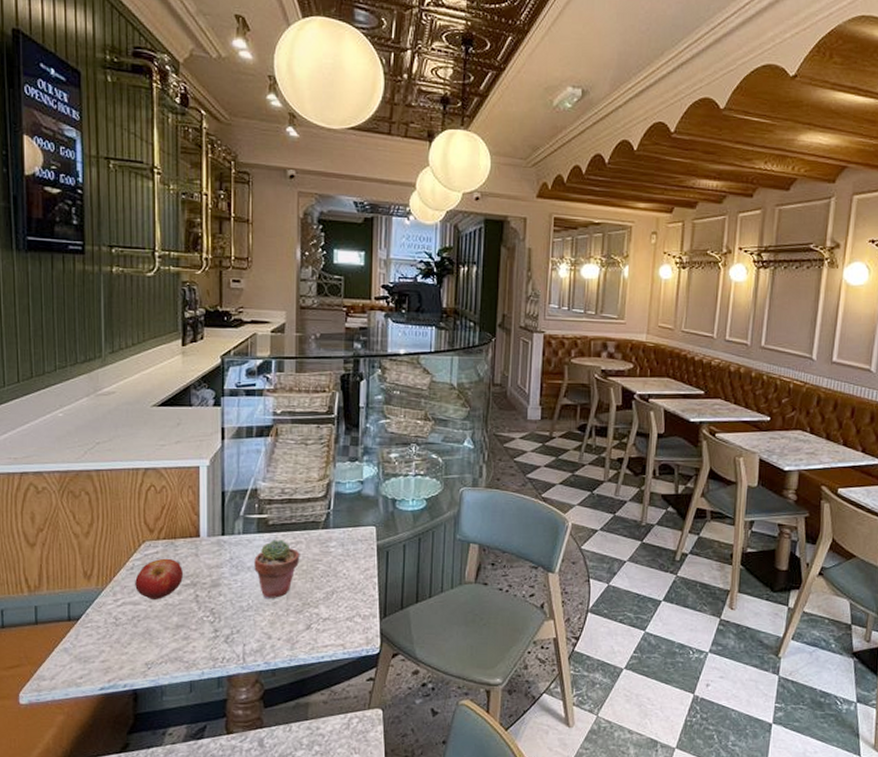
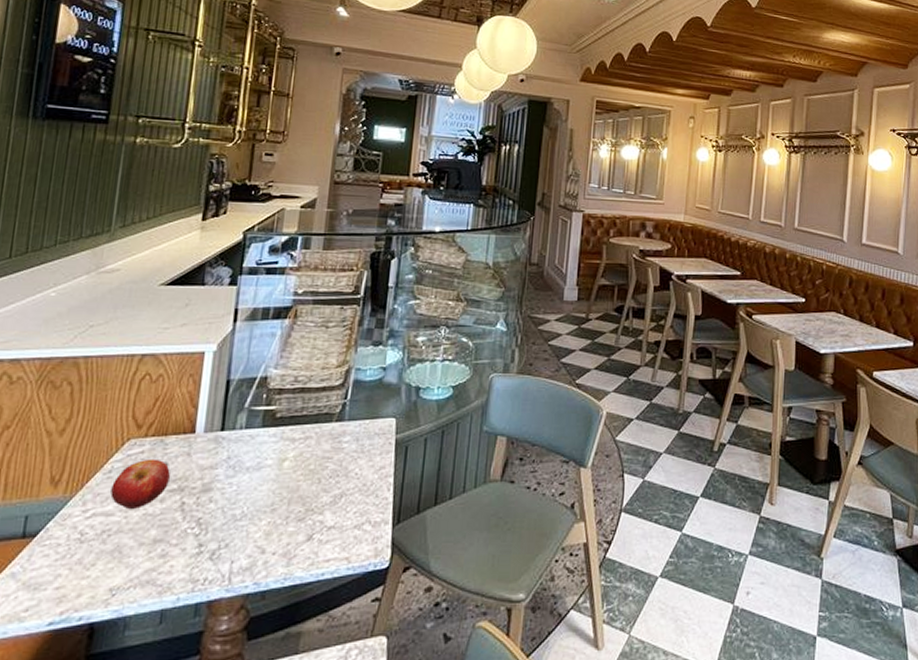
potted succulent: present [254,539,300,599] -> none [254,434,309,505]

